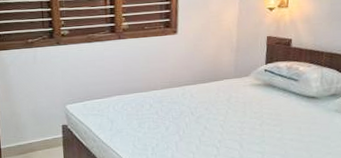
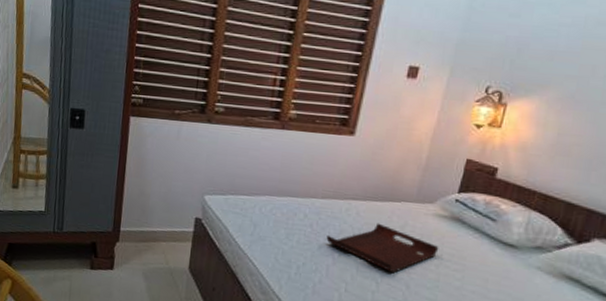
serving tray: none [171,100,260,138] -> present [326,223,439,274]

